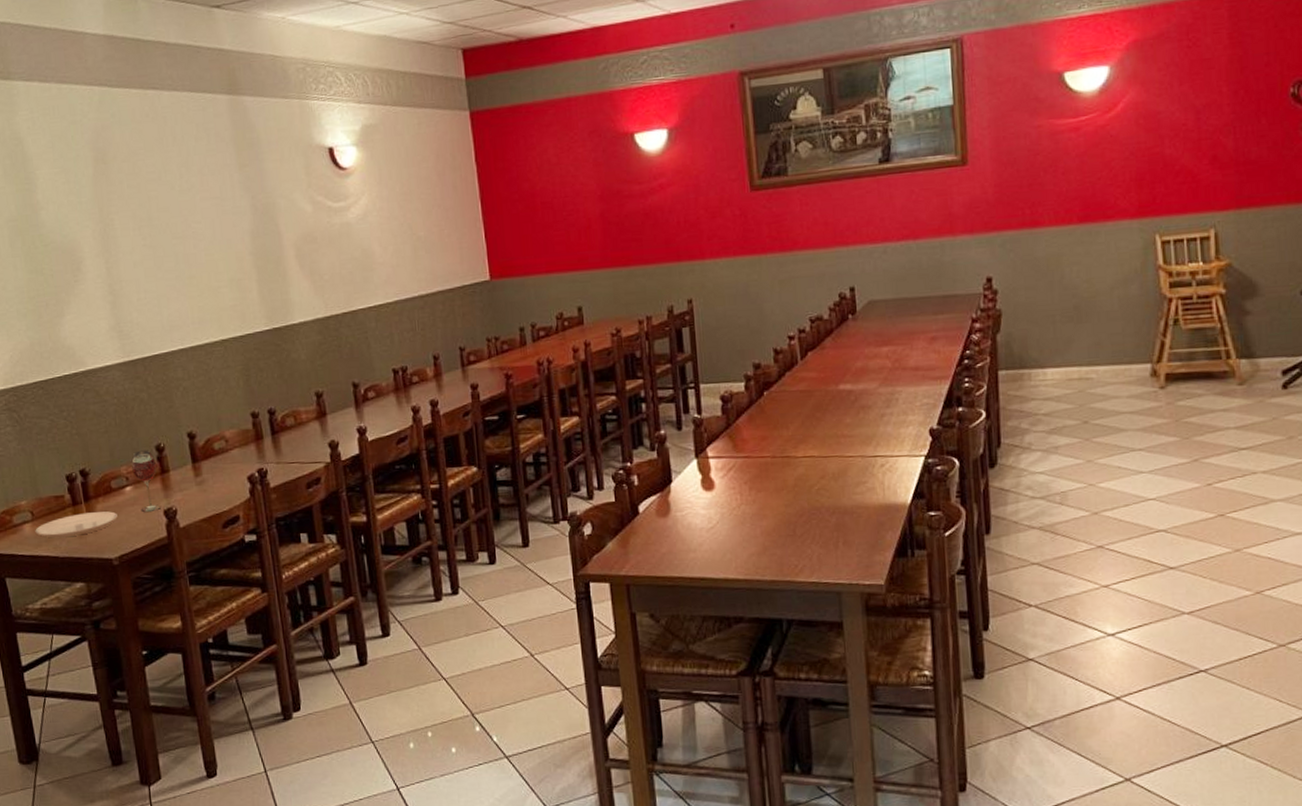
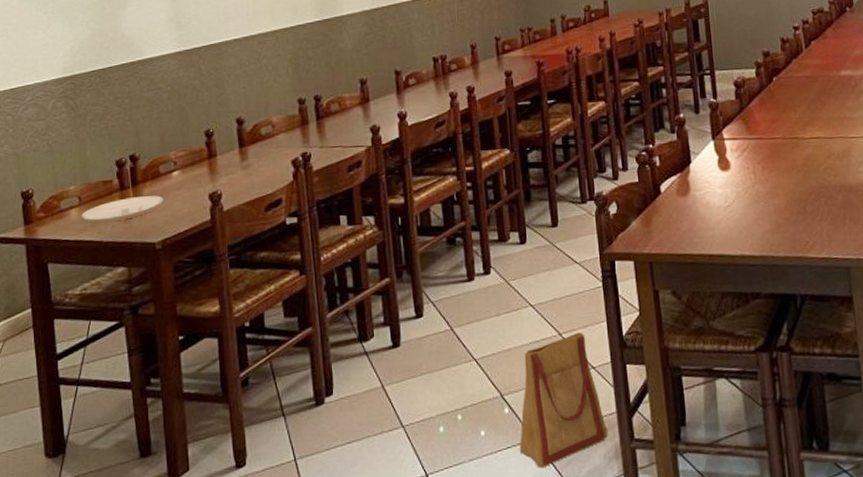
wineglass: present [131,450,161,512] -> none [181,135,206,196]
shopping bag: none [491,654,581,785] -> present [519,332,607,468]

